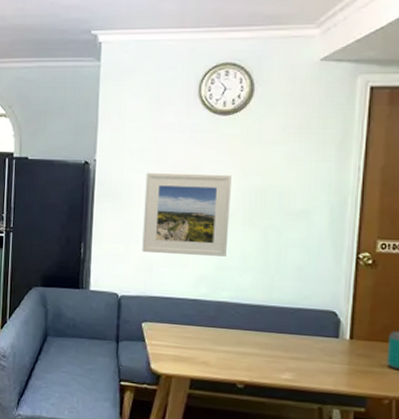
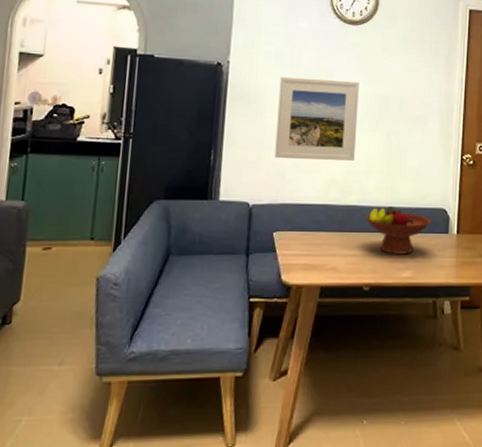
fruit bowl: none [239,305,318,356] -> present [365,206,431,254]

